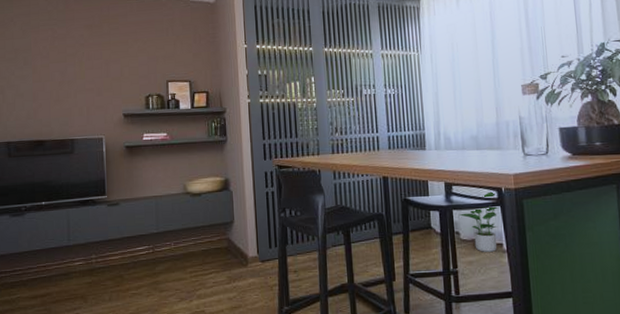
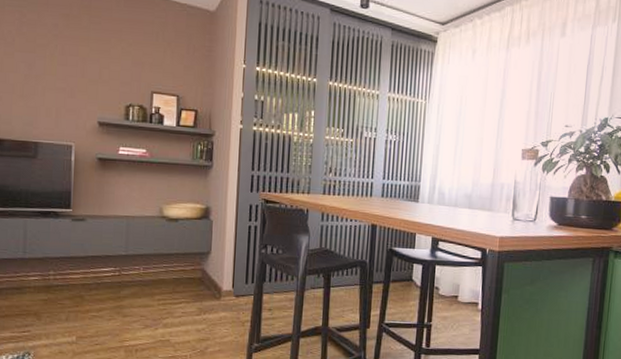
potted plant: present [459,191,499,252] -> none [441,251,481,310]

